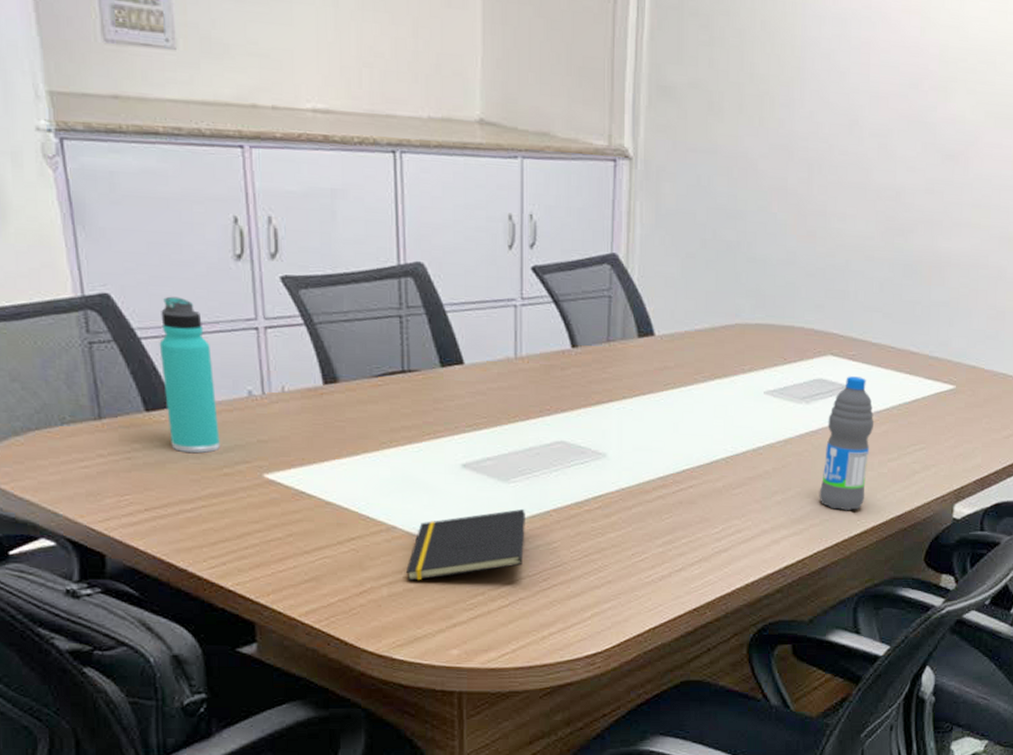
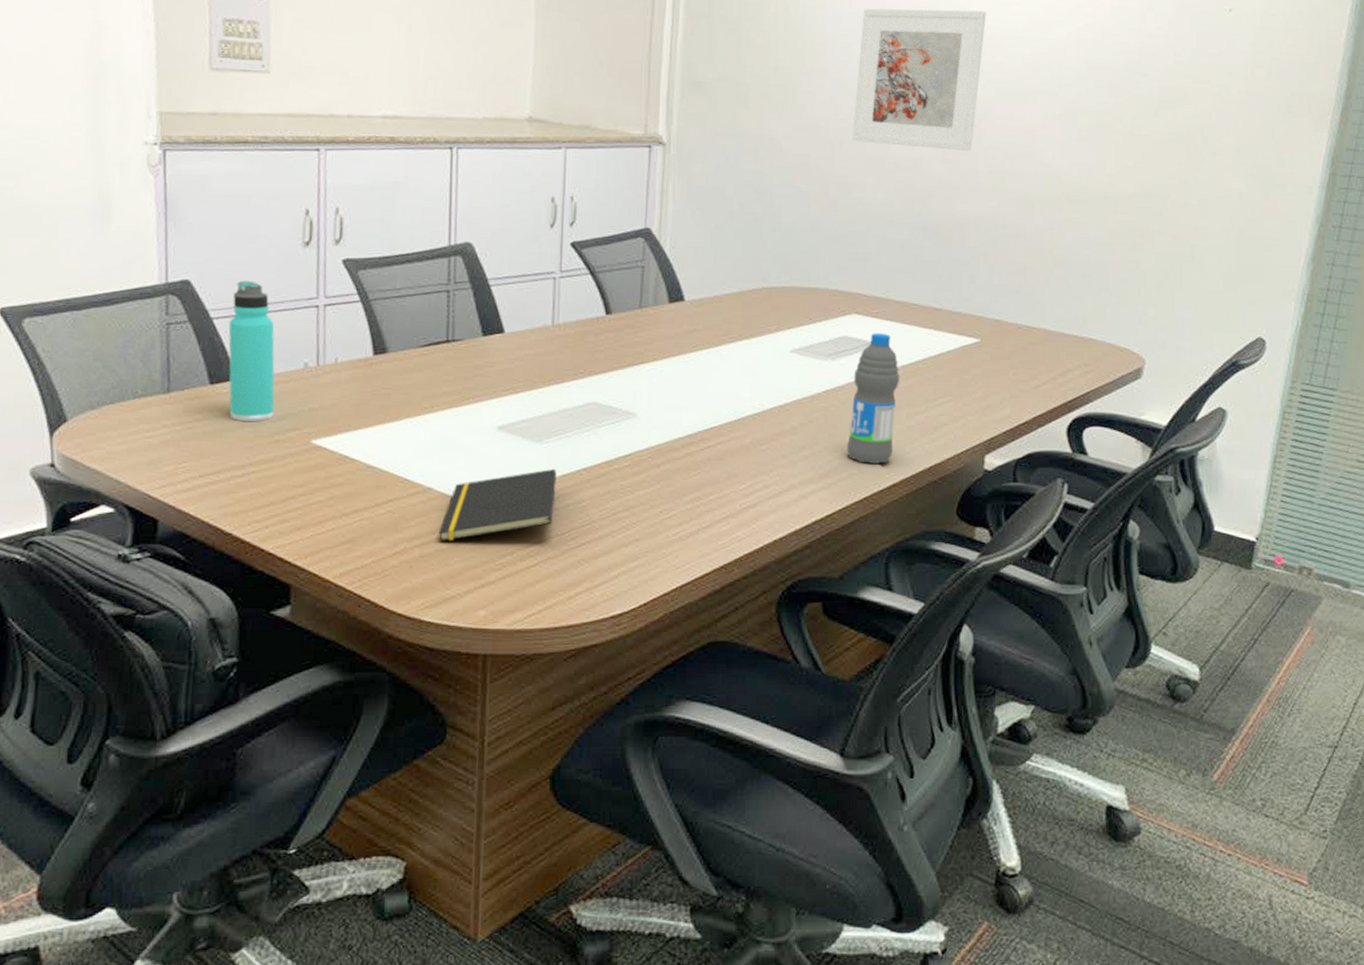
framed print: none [833,8,980,182] -> present [853,8,986,152]

